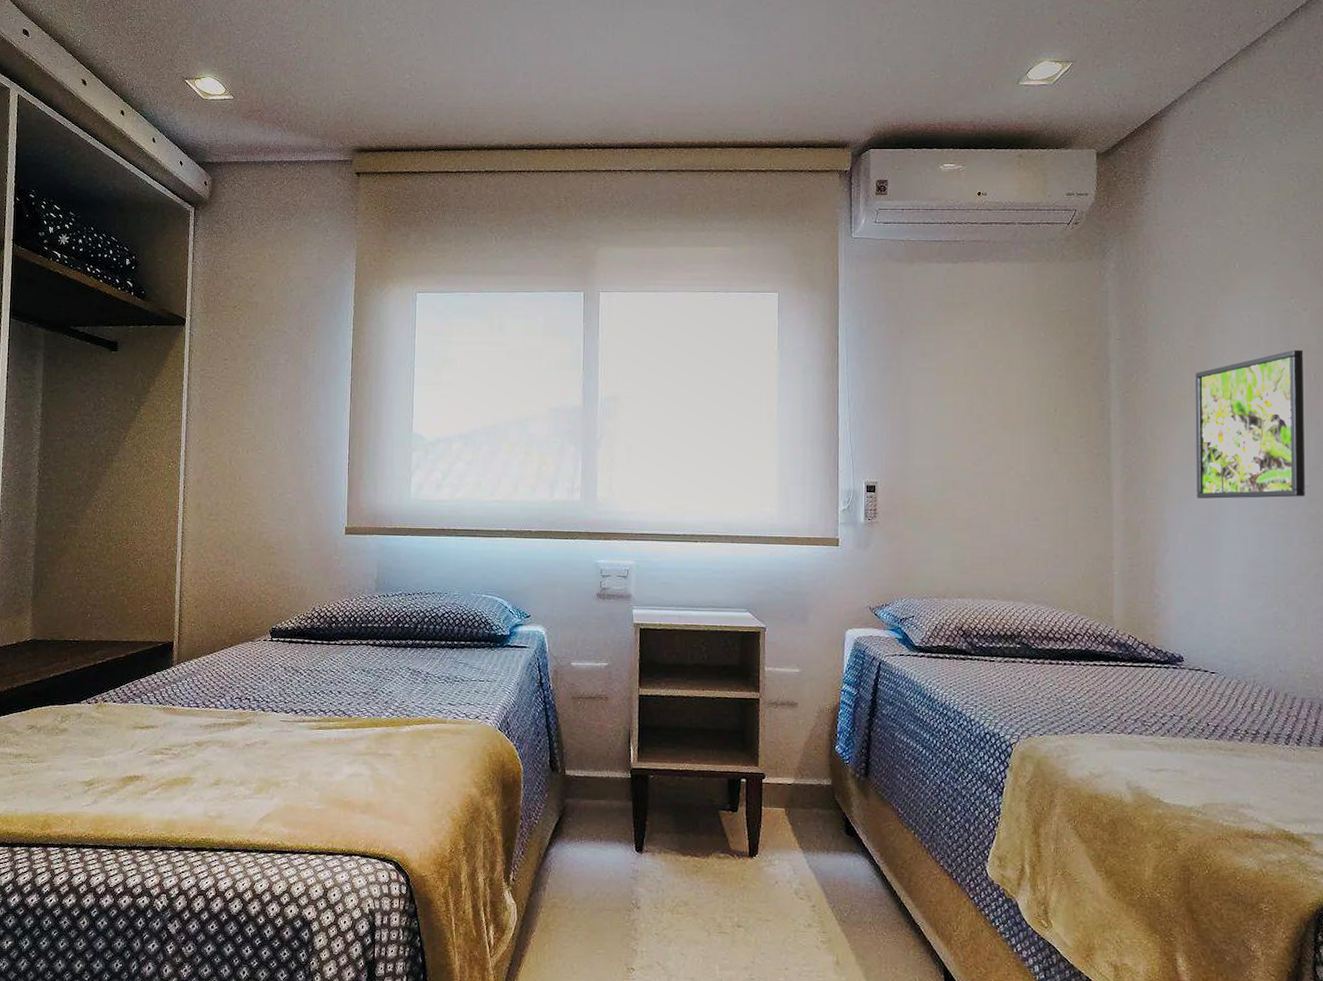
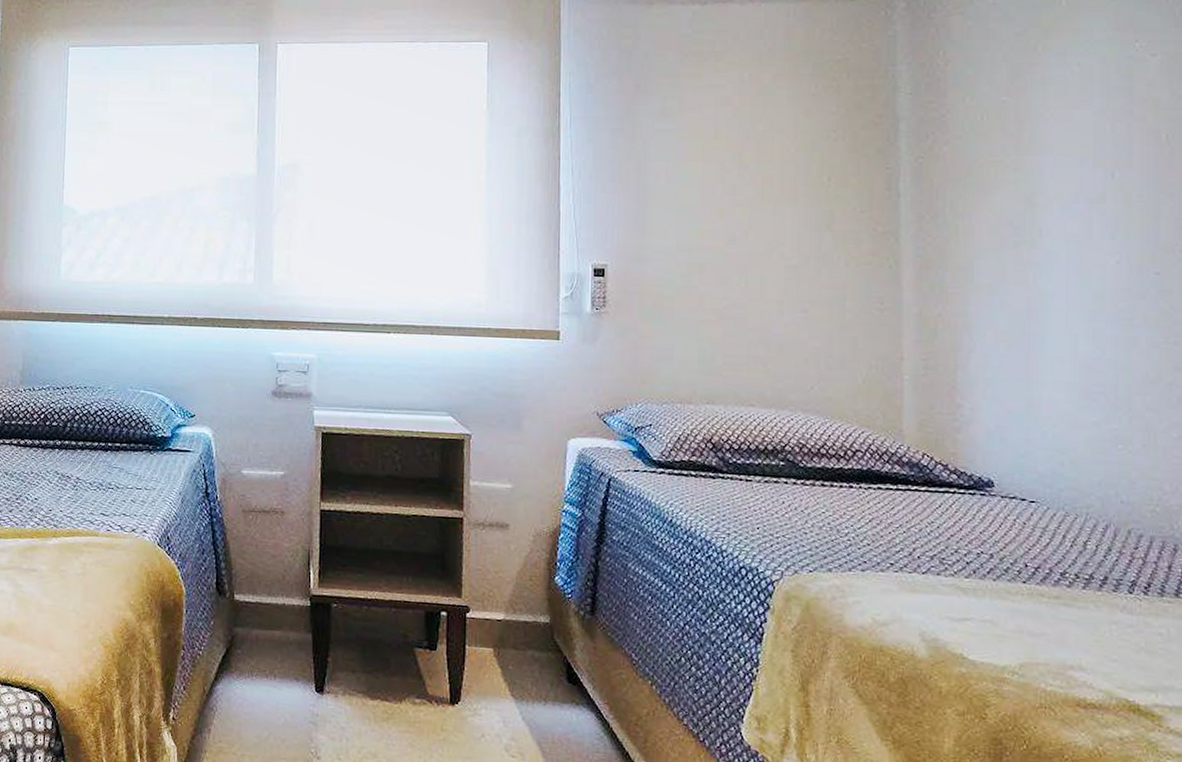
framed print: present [1195,349,1305,499] -> none [1009,104,1155,288]

